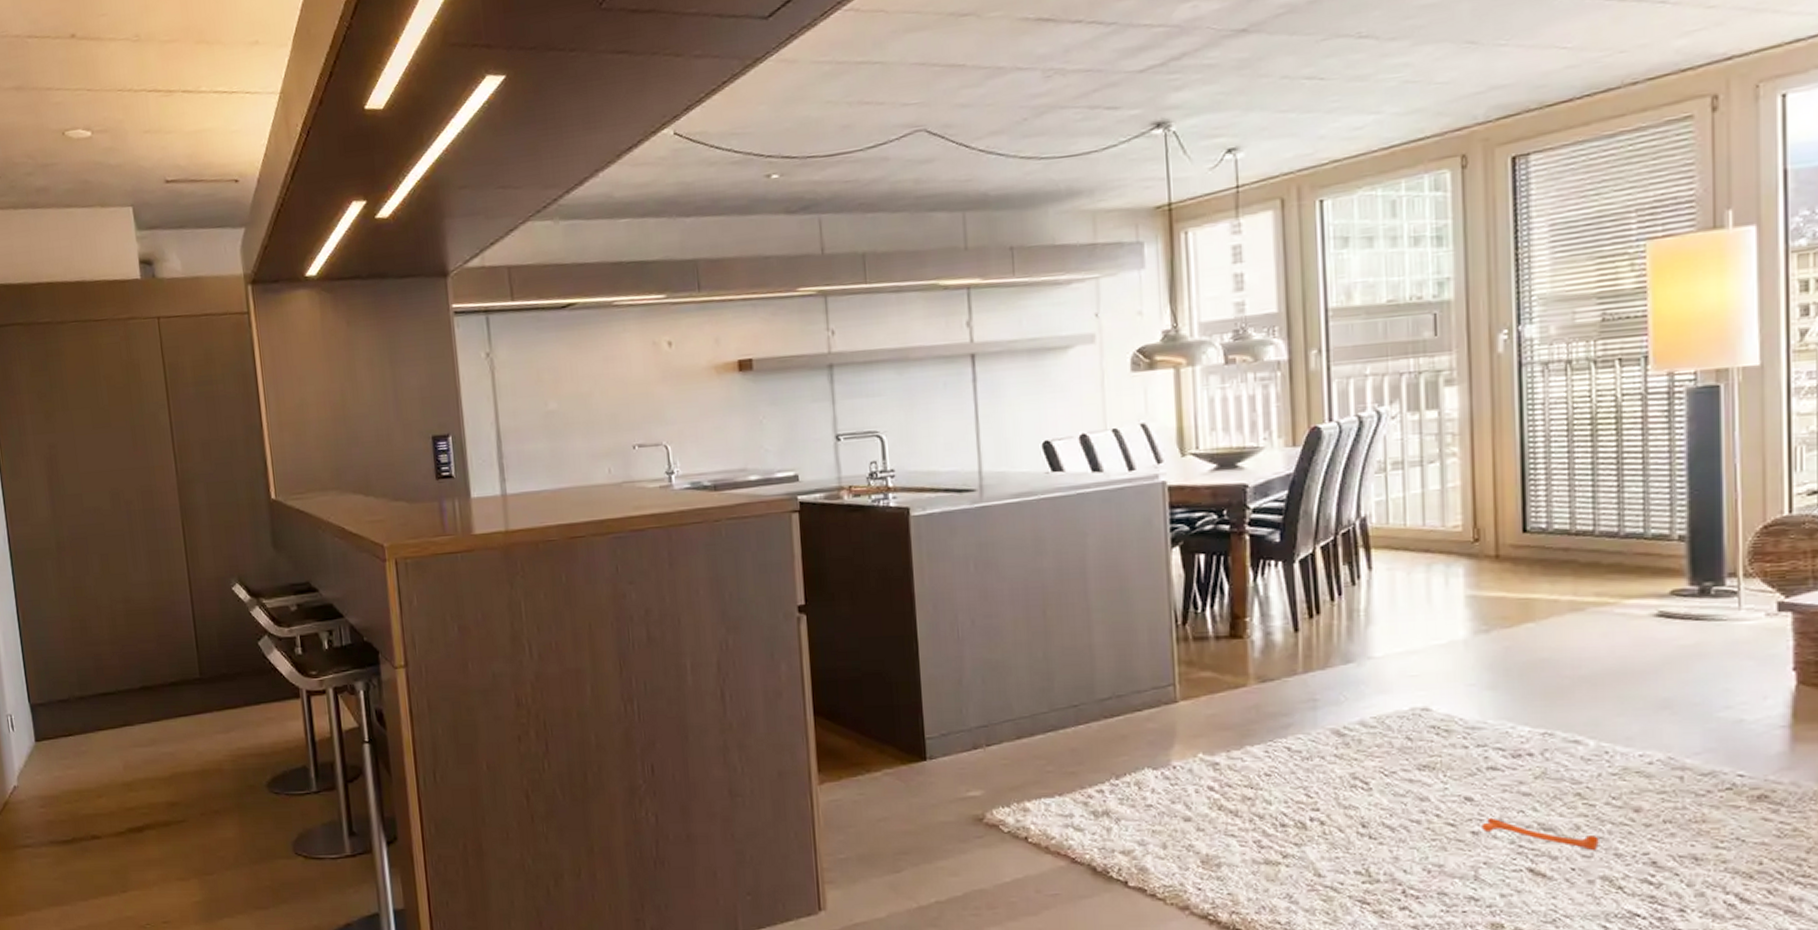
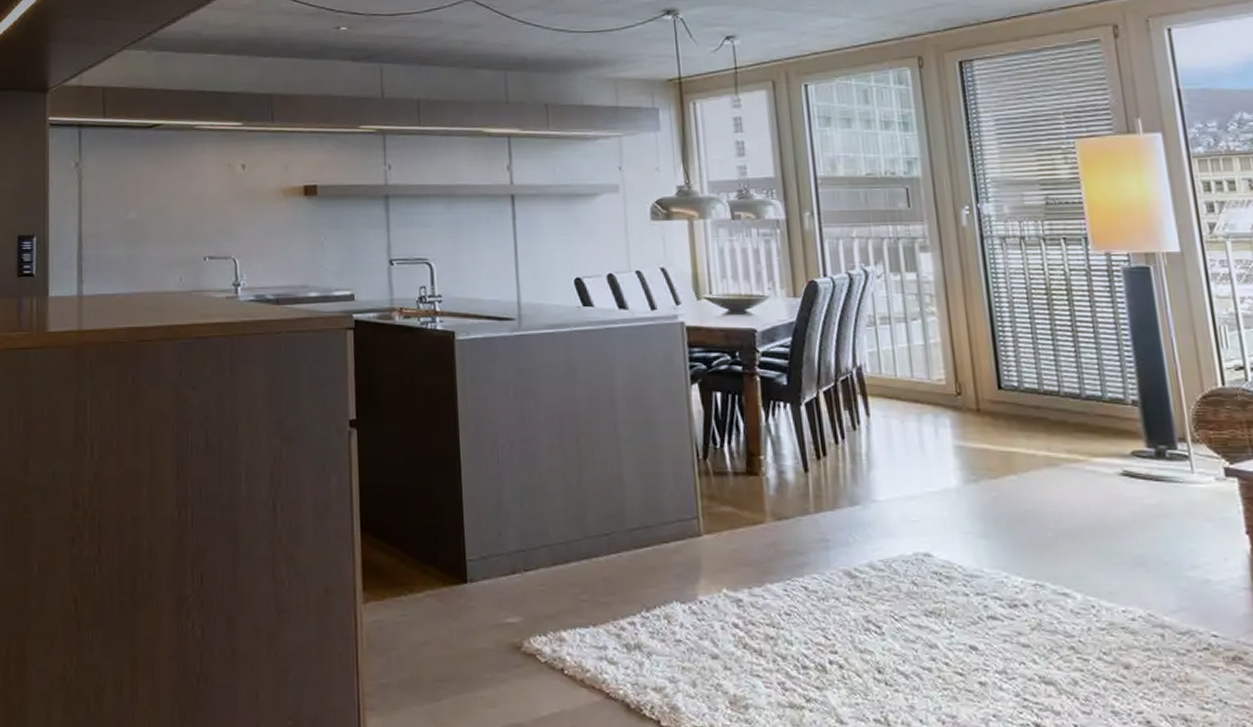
dog toy: present [1482,817,1599,851] -> none [987,668,1097,708]

